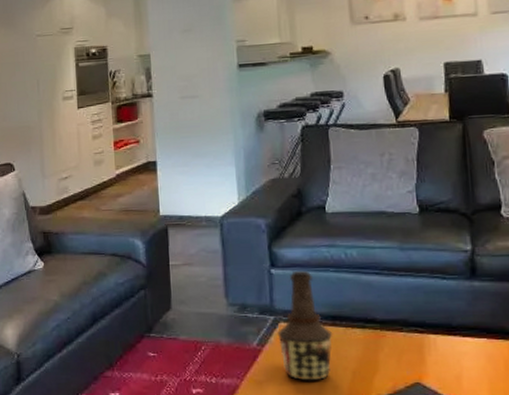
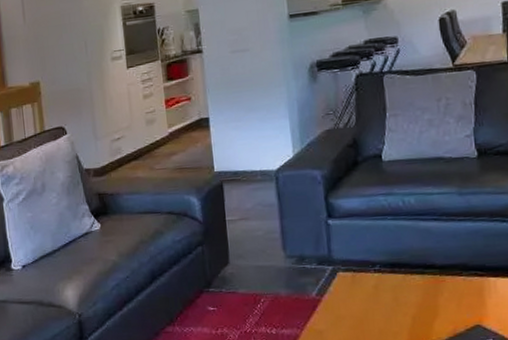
bottle: present [277,270,333,381] -> none [336,219,392,328]

